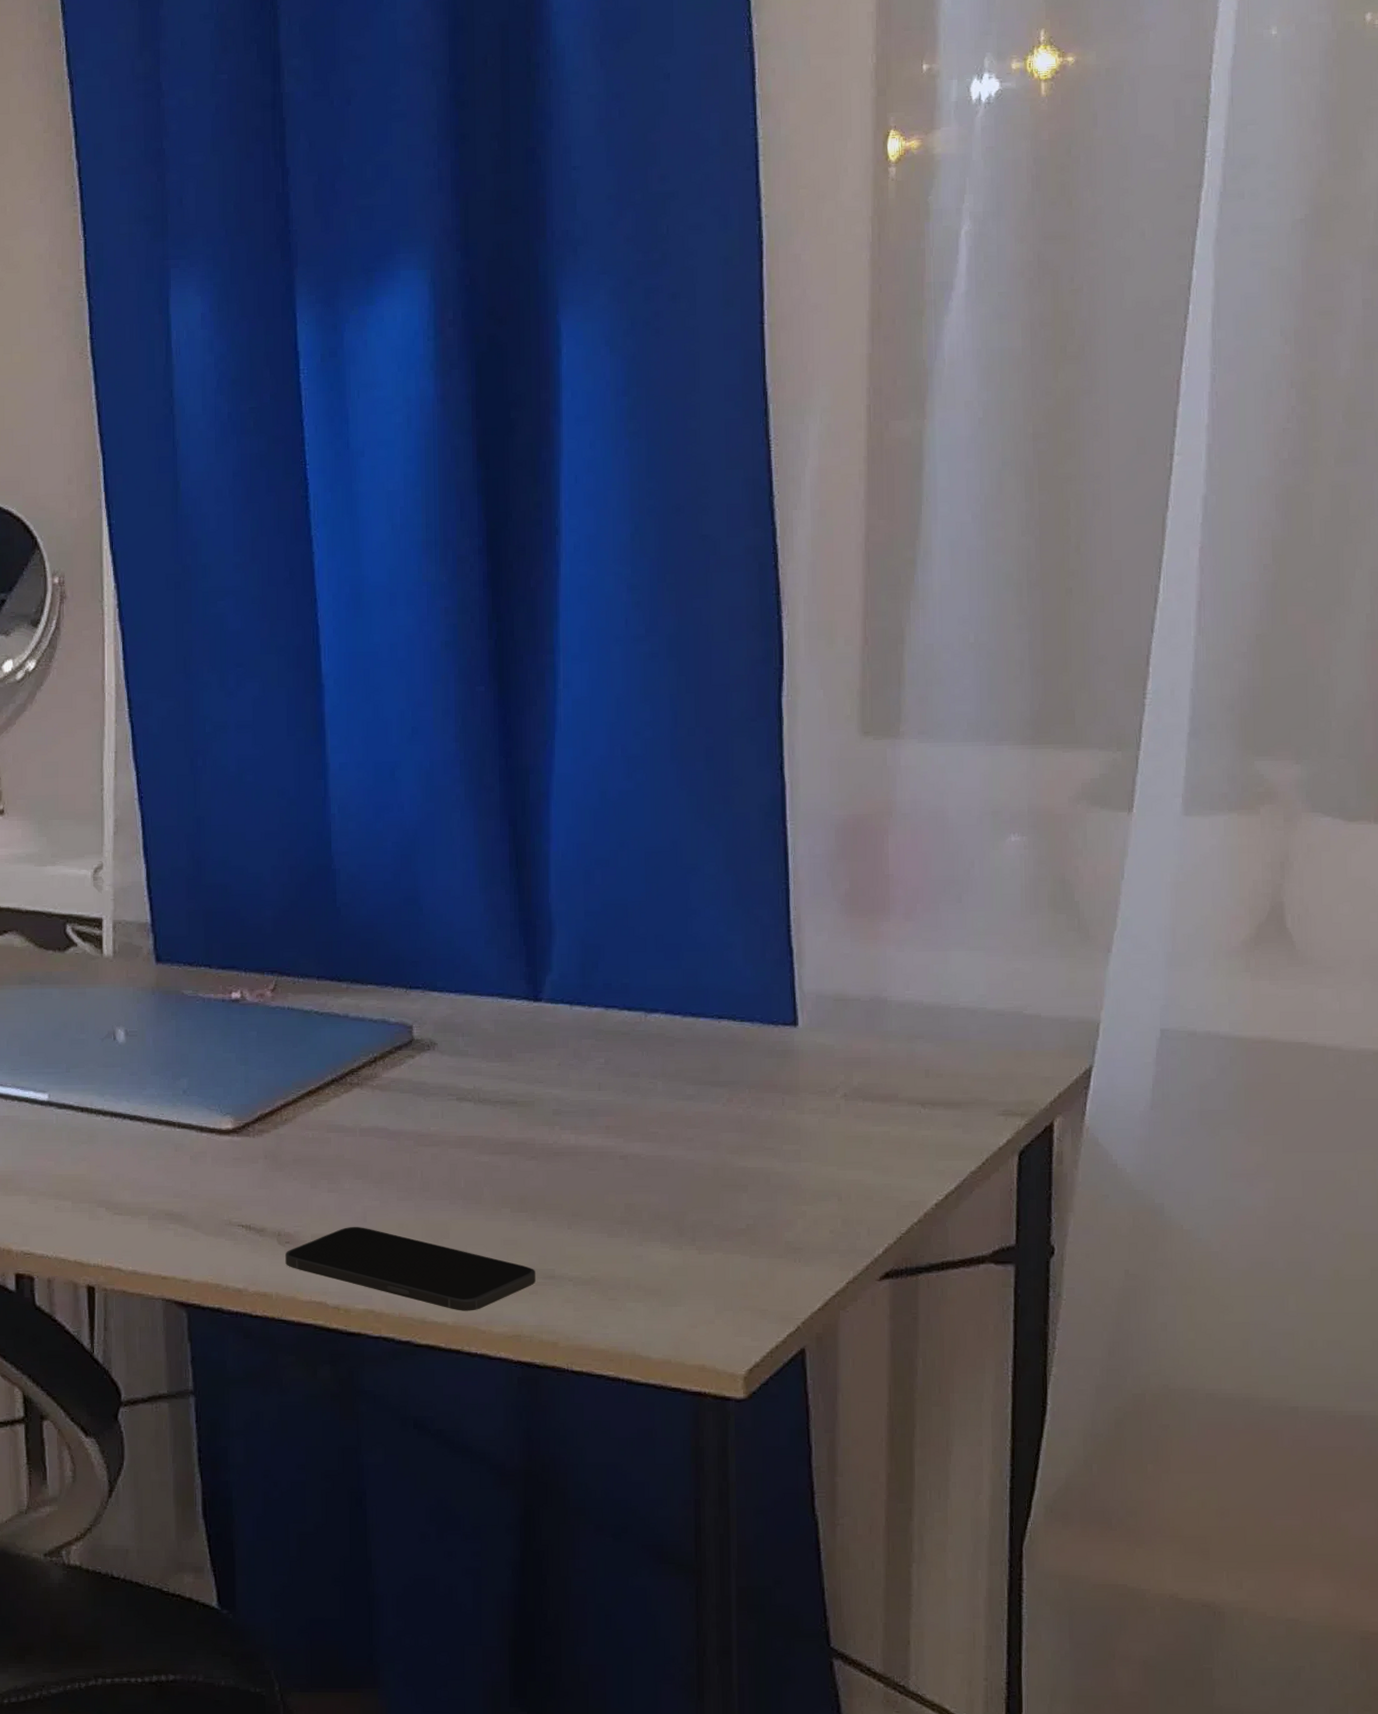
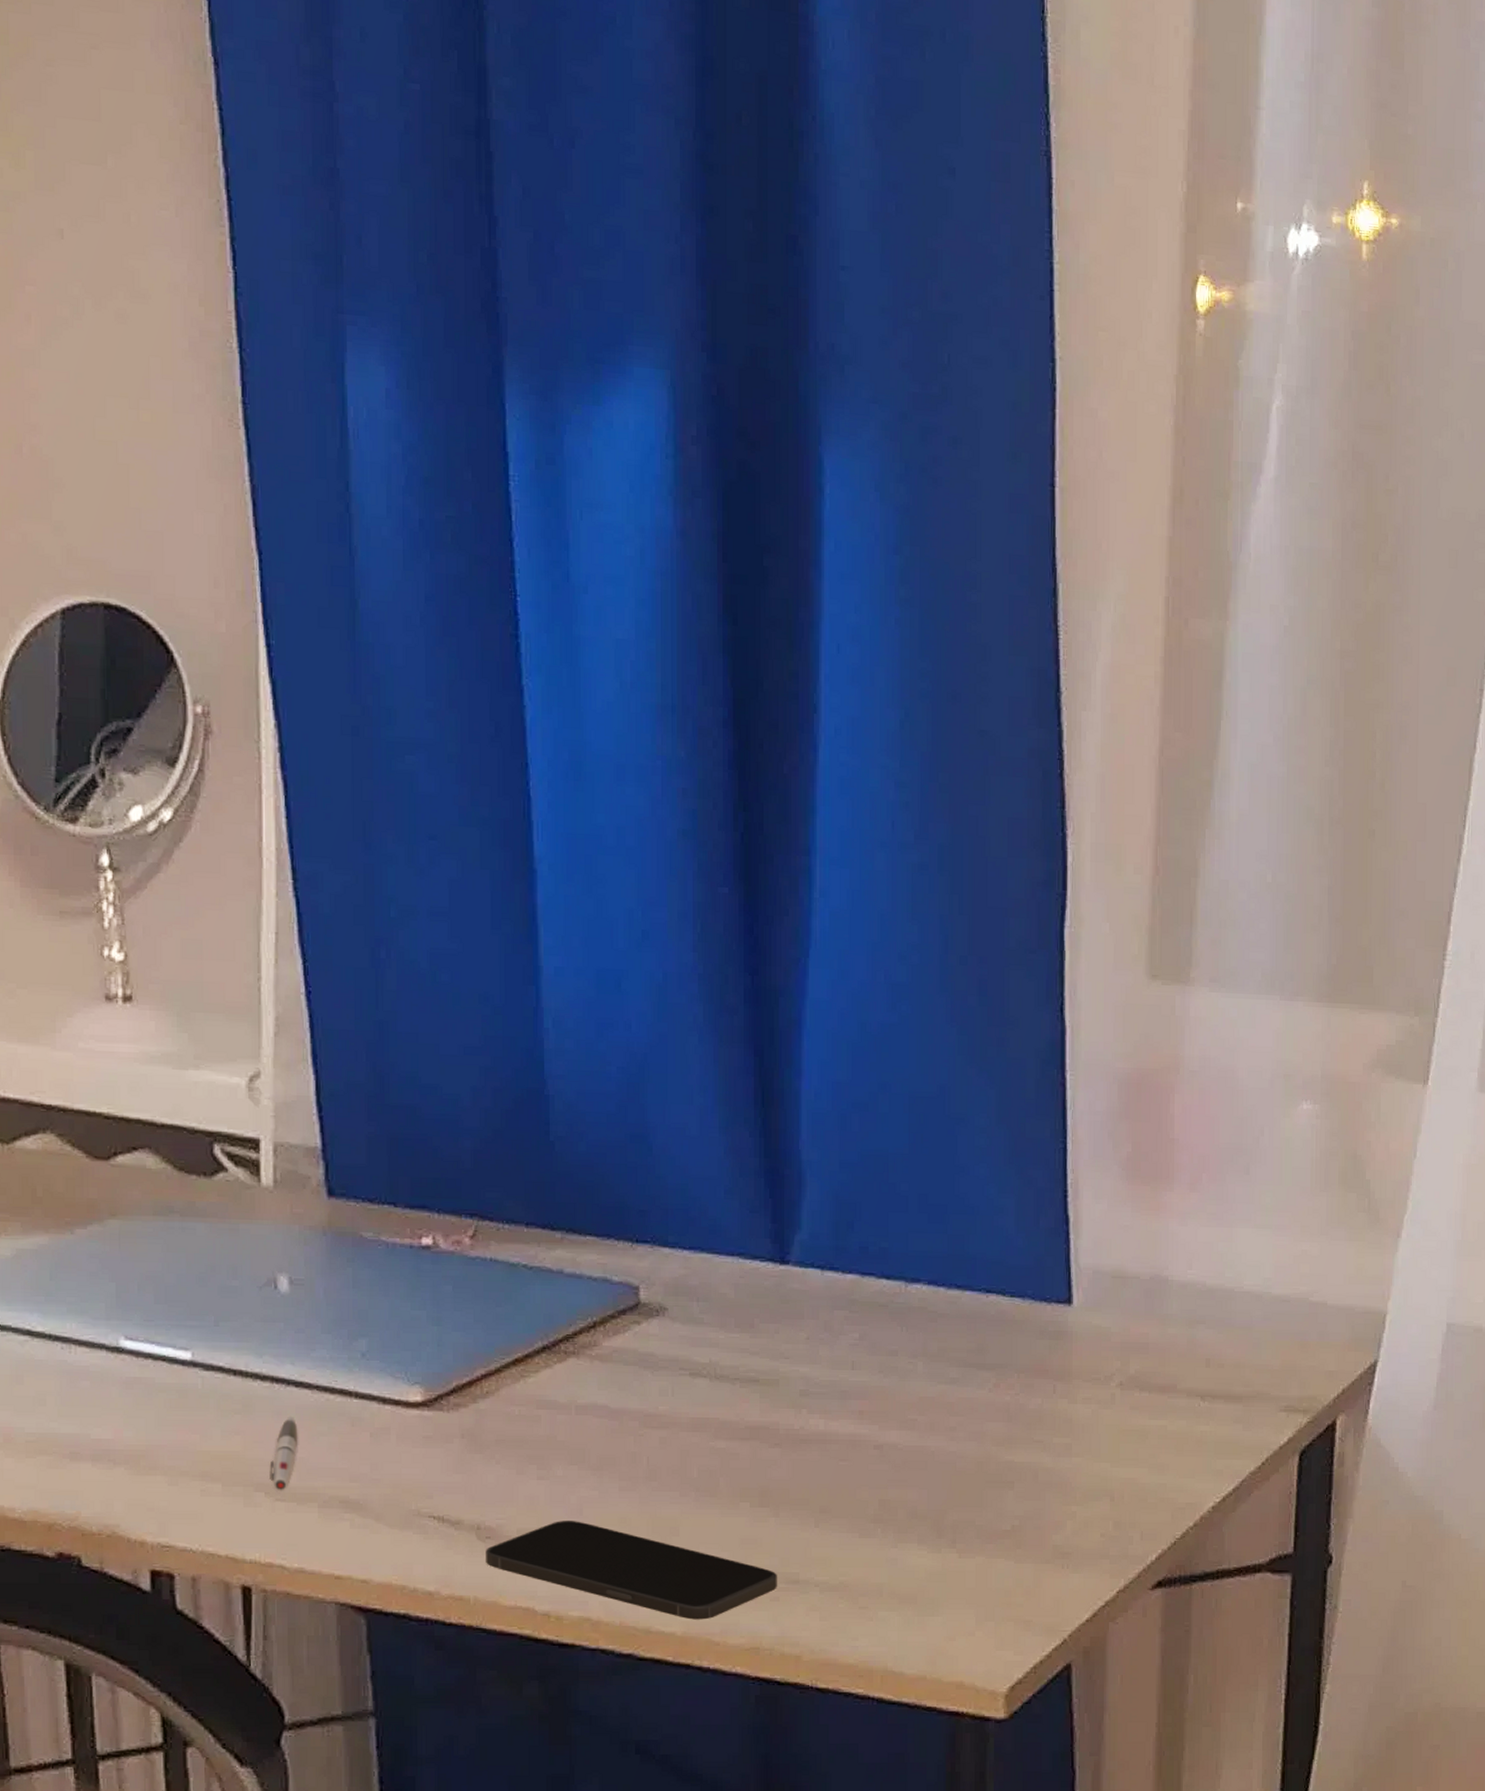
pen: none [109,1144,132,1207] -> present [269,1416,298,1491]

